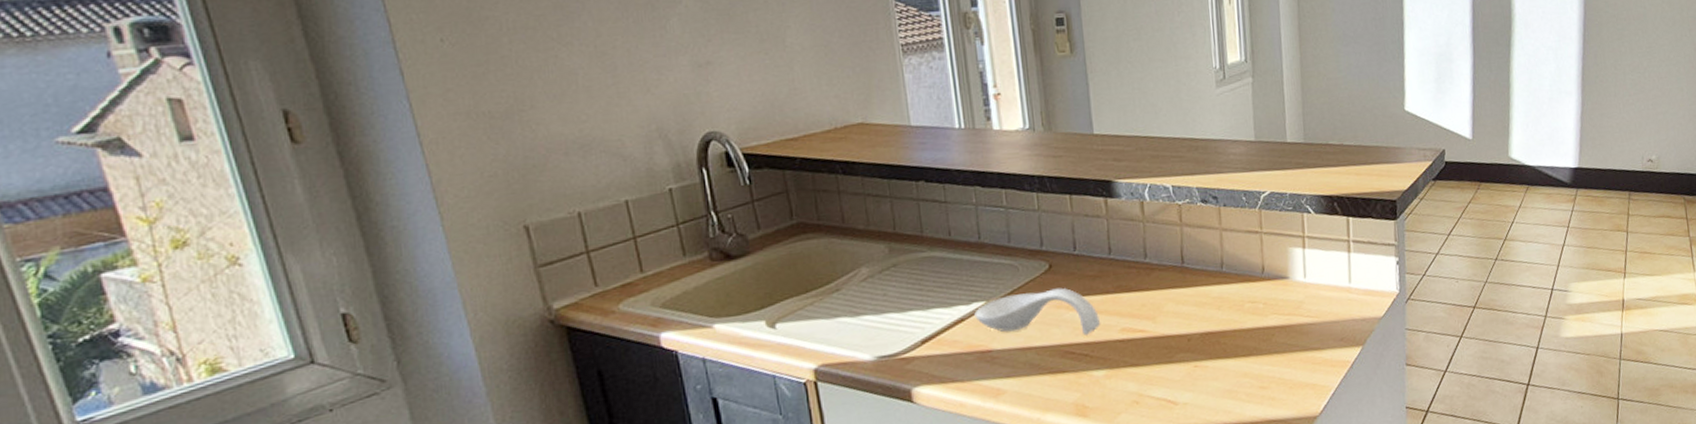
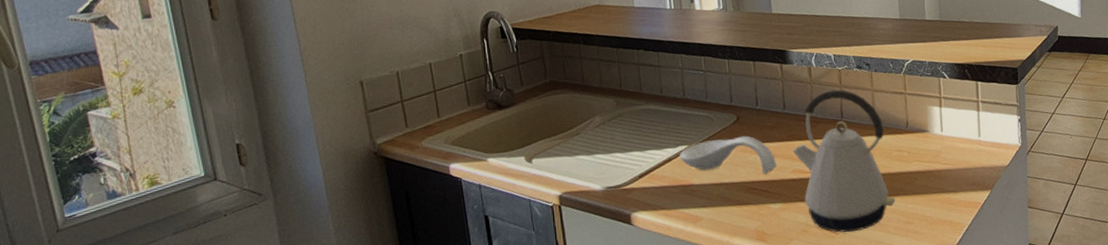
kettle: none [1120,228,1248,403] -> present [792,89,896,233]

